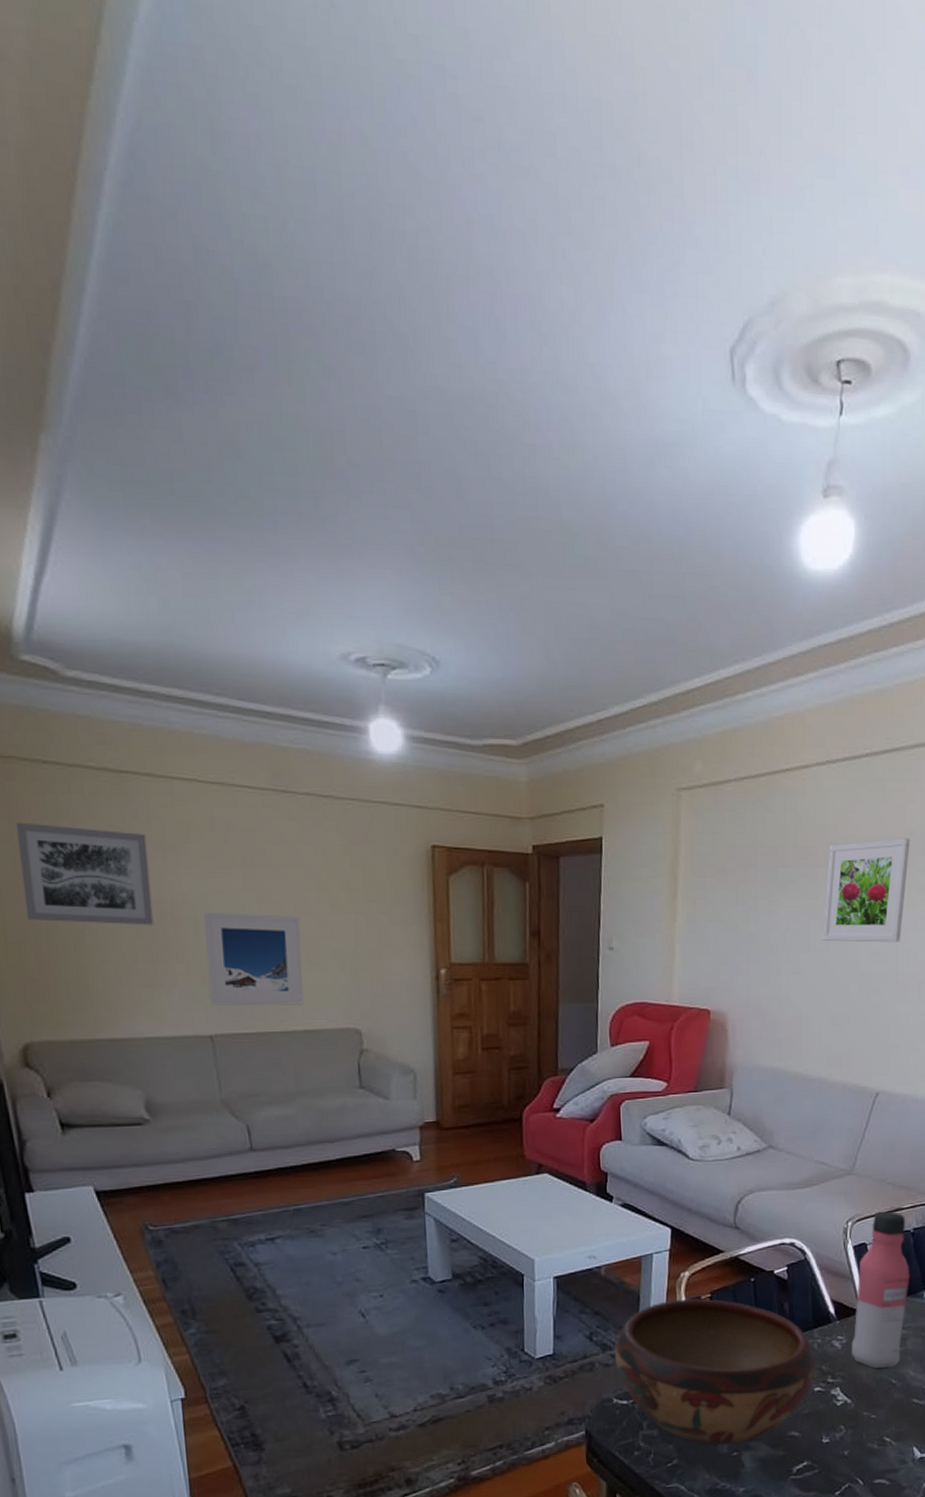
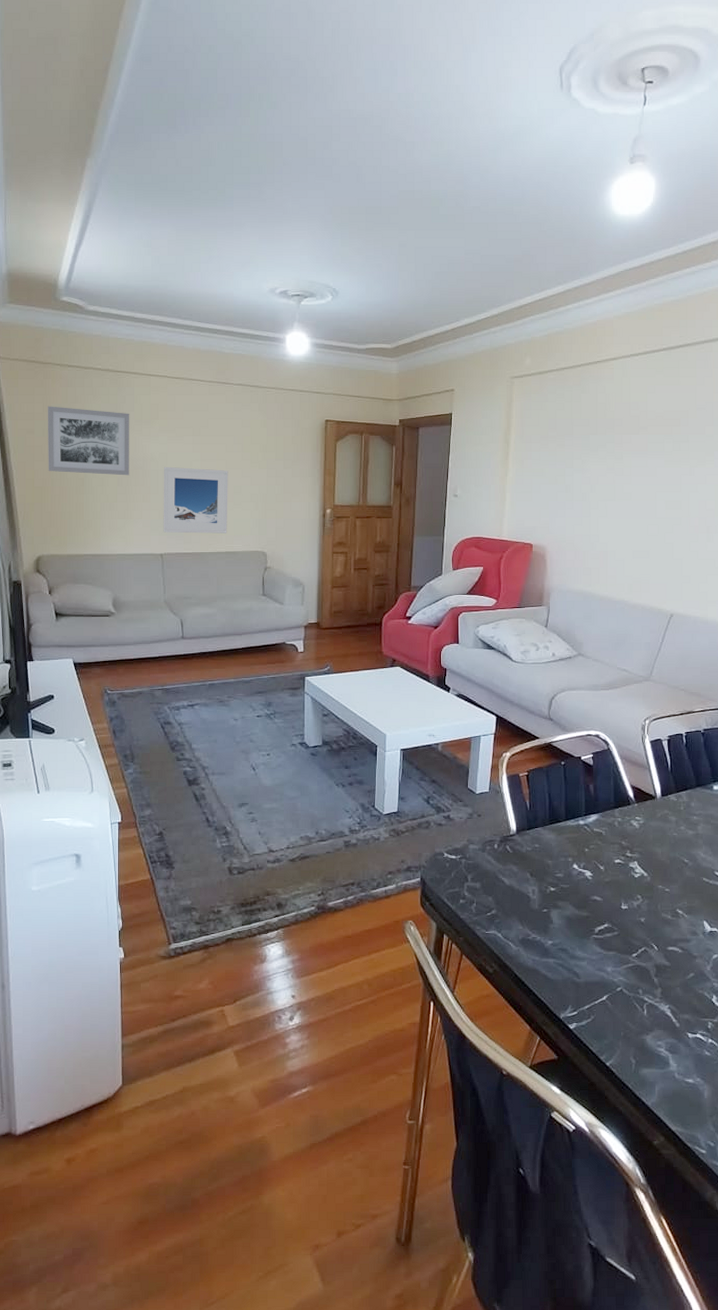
decorative bowl: present [614,1298,815,1445] -> none [446,775,616,902]
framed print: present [822,838,910,943] -> none [625,412,700,494]
water bottle: present [852,1210,910,1368] -> none [648,712,701,849]

